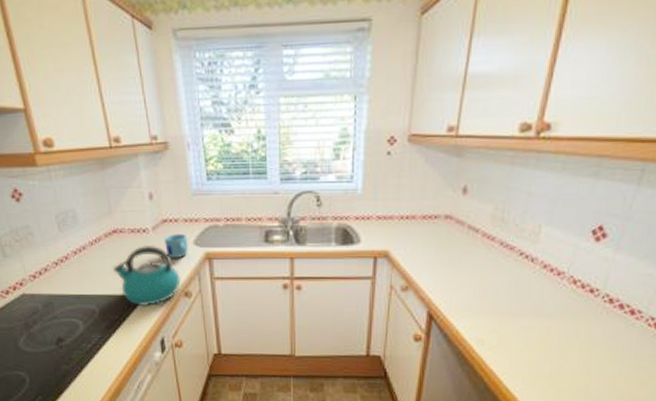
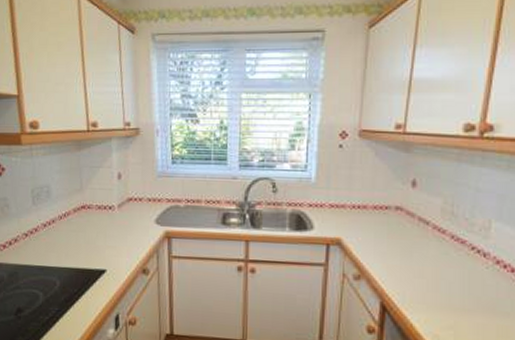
kettle: present [113,244,181,307] -> none [78,221,140,282]
mug: present [165,234,188,258] -> none [128,212,150,235]

